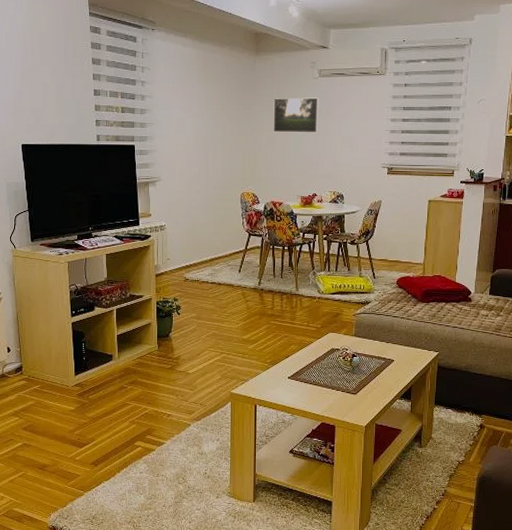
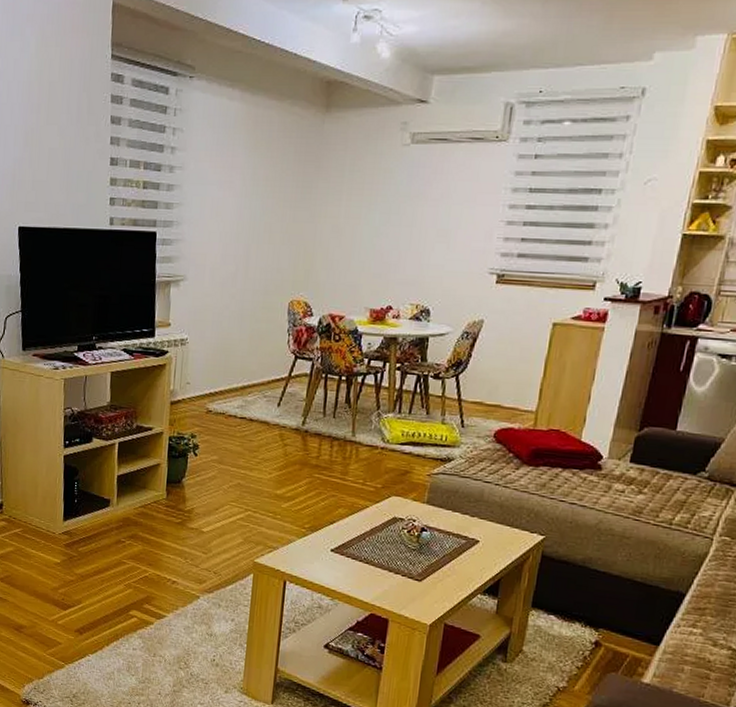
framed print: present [273,97,319,133] -> none [339,172,409,223]

